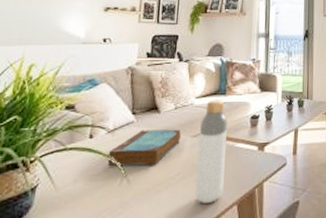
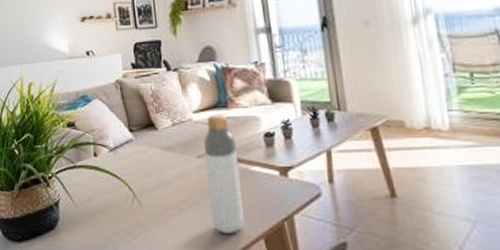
book: present [107,129,182,166] -> none [114,148,185,187]

